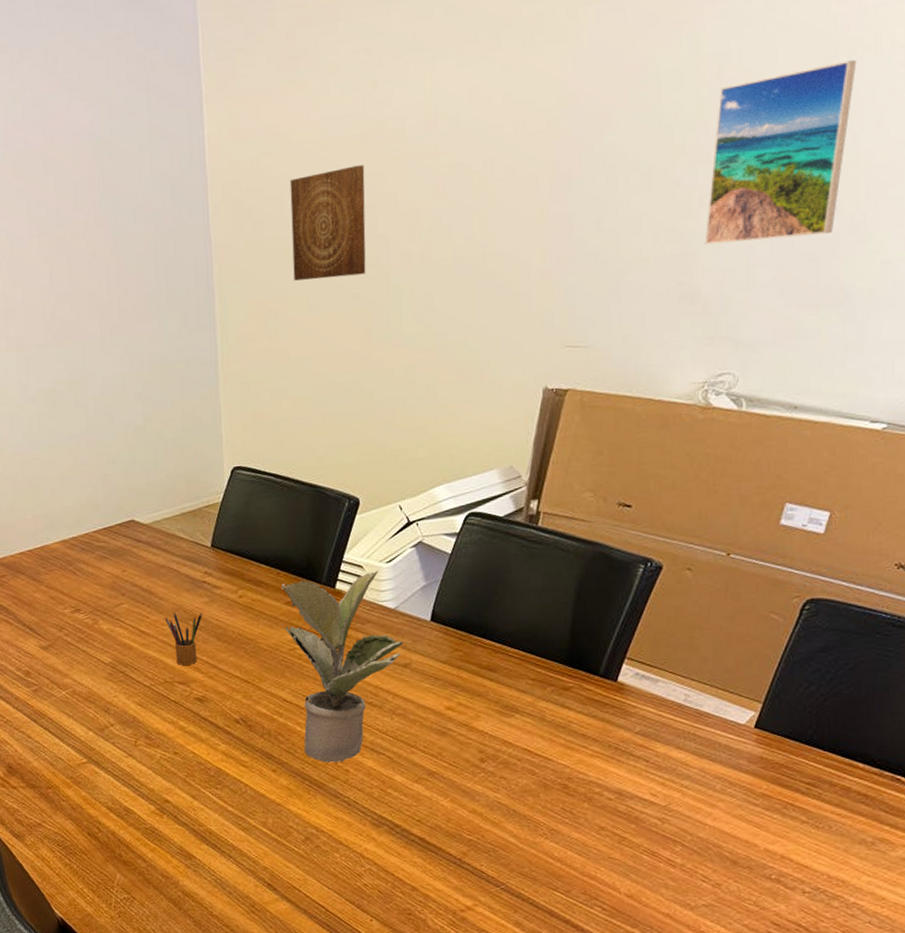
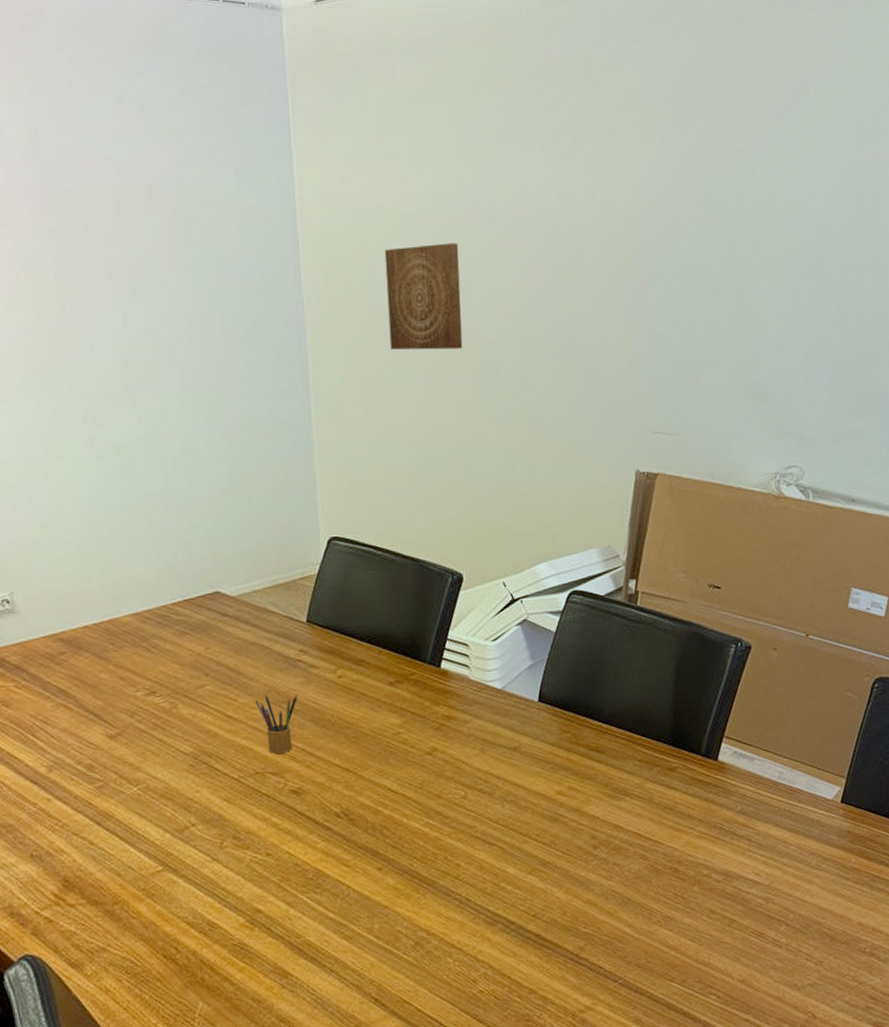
potted plant: present [282,571,403,763] -> none [384,650,512,857]
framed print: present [704,59,857,245] -> none [768,202,878,349]

